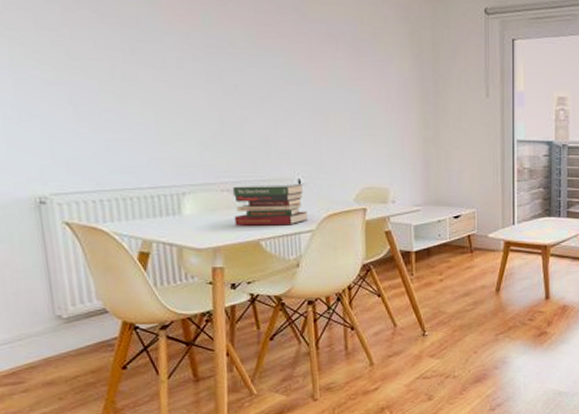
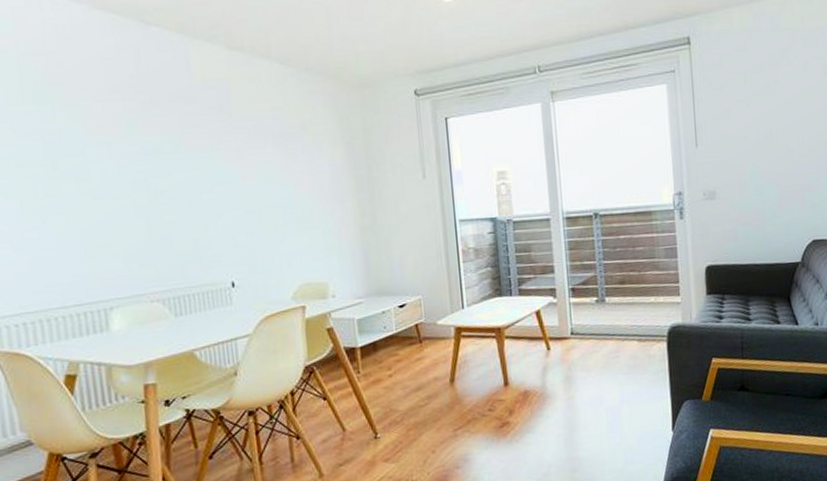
books: present [233,183,309,226] -> none [164,286,245,338]

